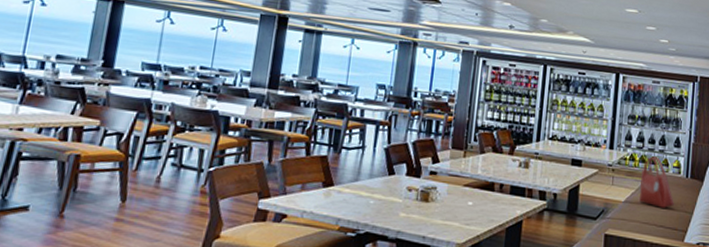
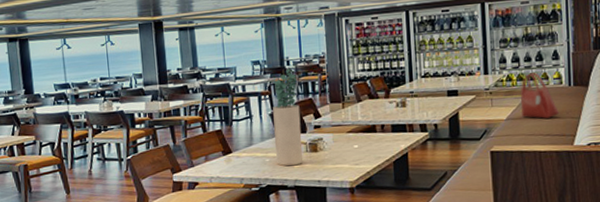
vase: none [381,97,423,215] -> present [273,65,303,167]

